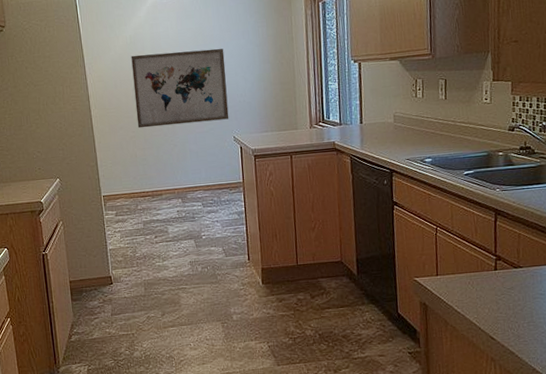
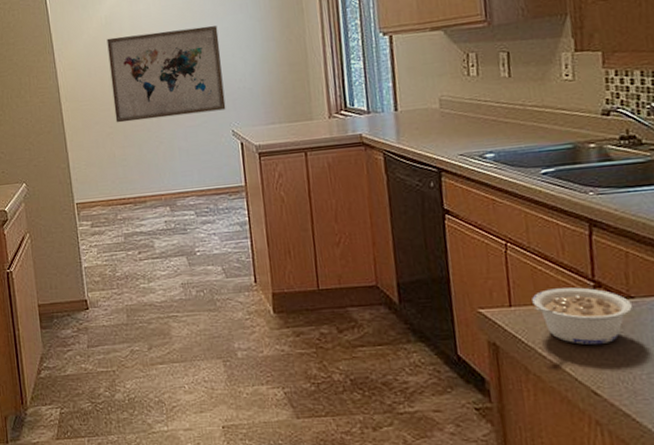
legume: none [452,260,521,303] -> present [532,287,634,345]

